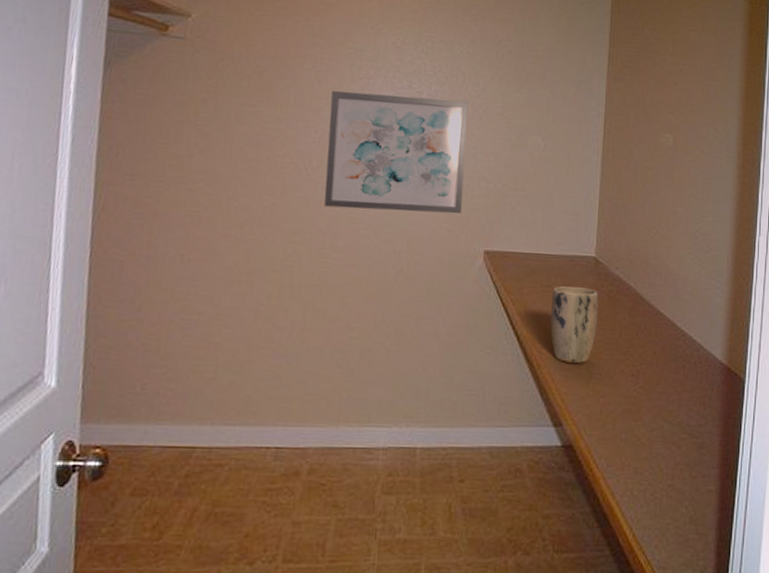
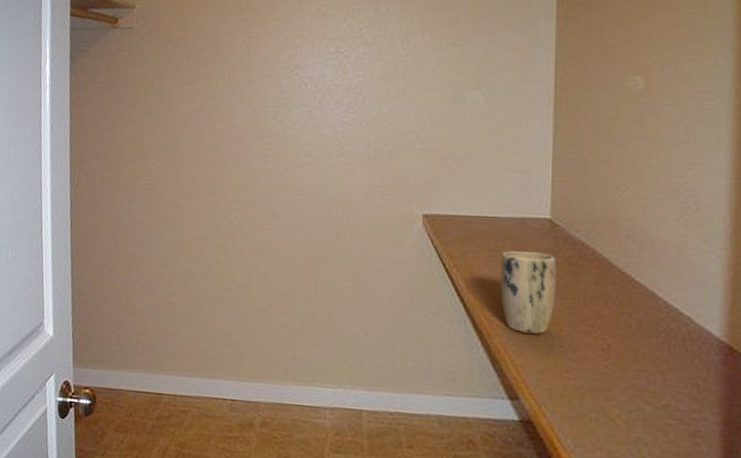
wall art: present [324,91,469,214] -> none [260,60,399,178]

